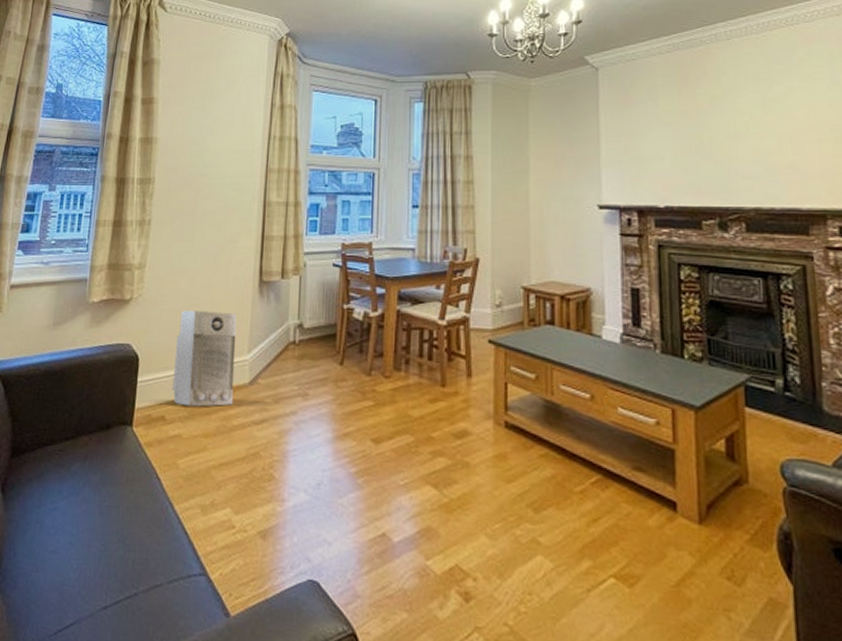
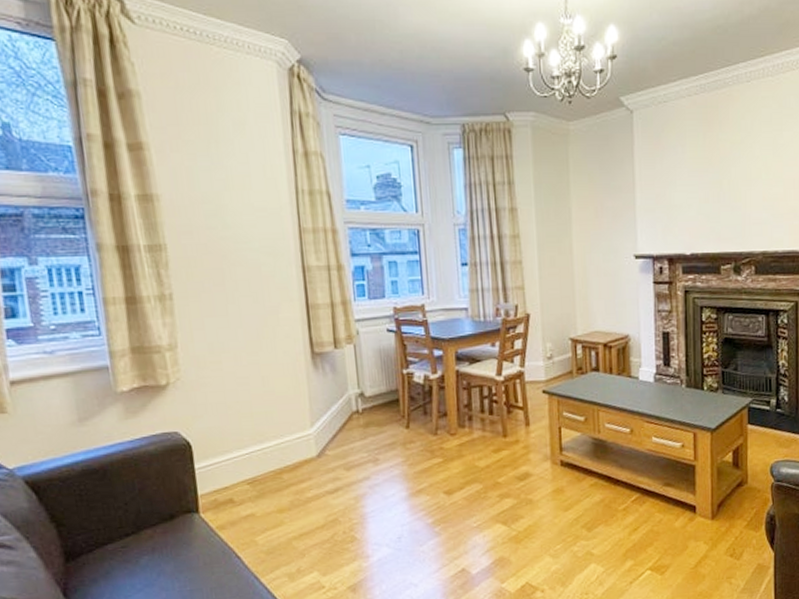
air purifier: present [172,310,237,407] -> none [229,388,303,486]

